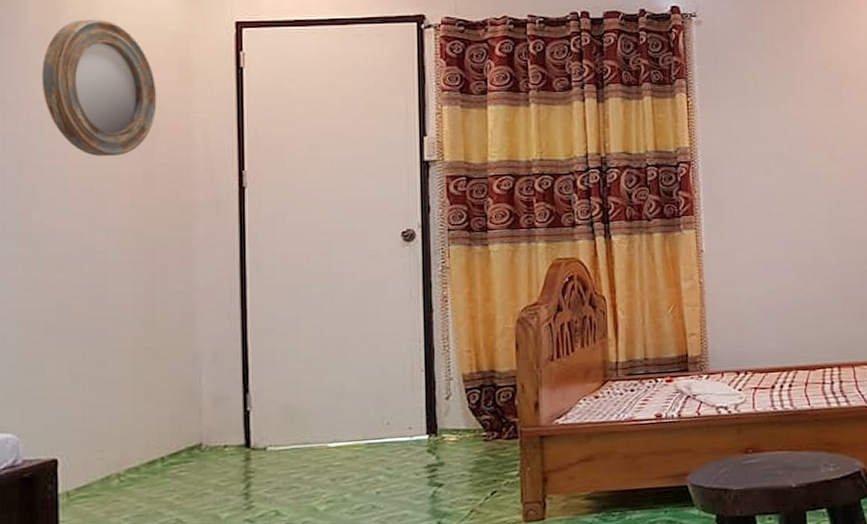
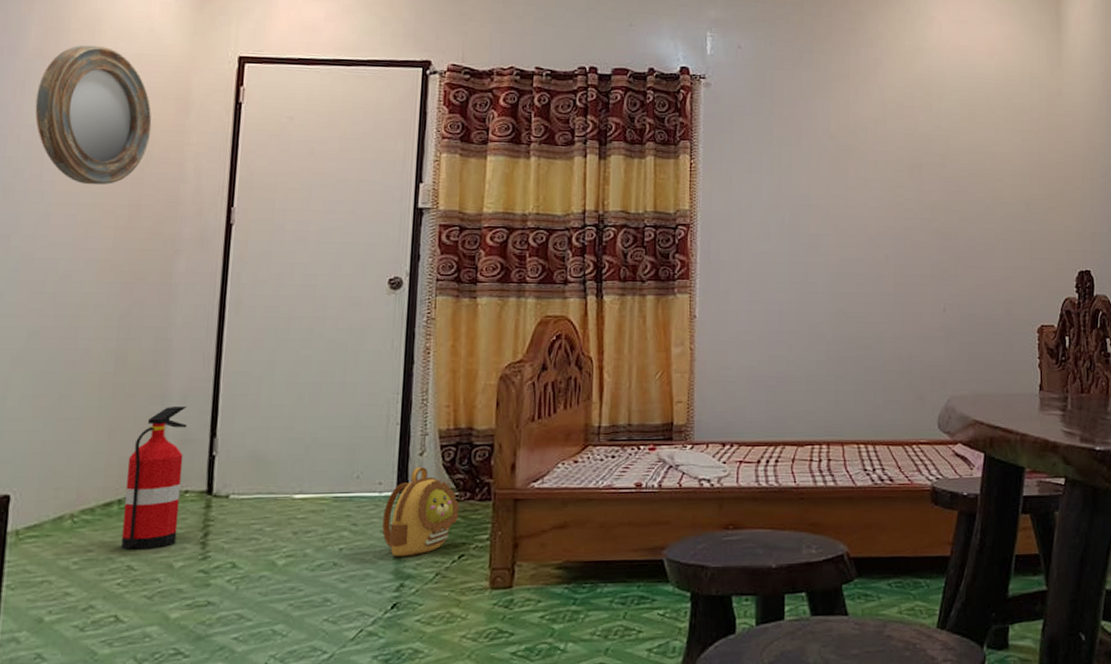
fire extinguisher: none [166,365,220,505] -> present [120,406,188,550]
backpack: none [416,410,489,497] -> present [382,467,460,557]

